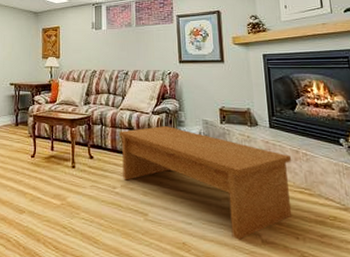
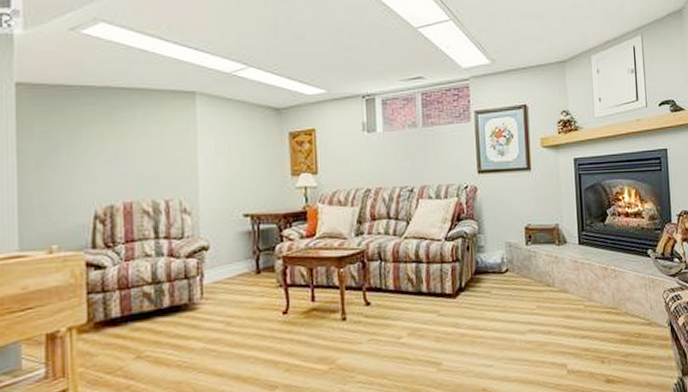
coffee table: present [119,126,291,240] -> none [404,254,599,375]

